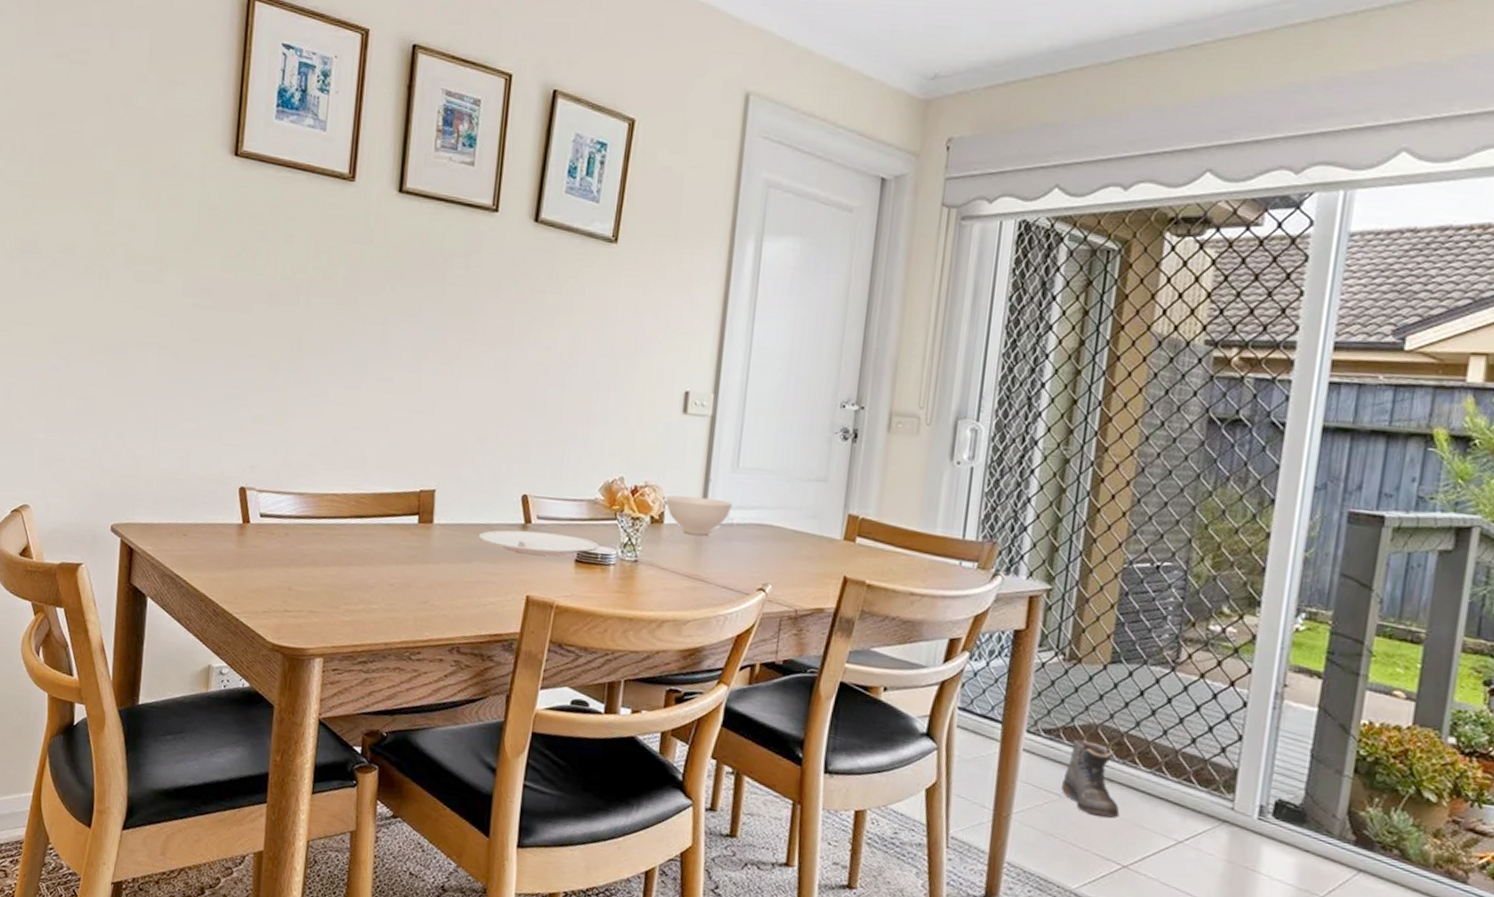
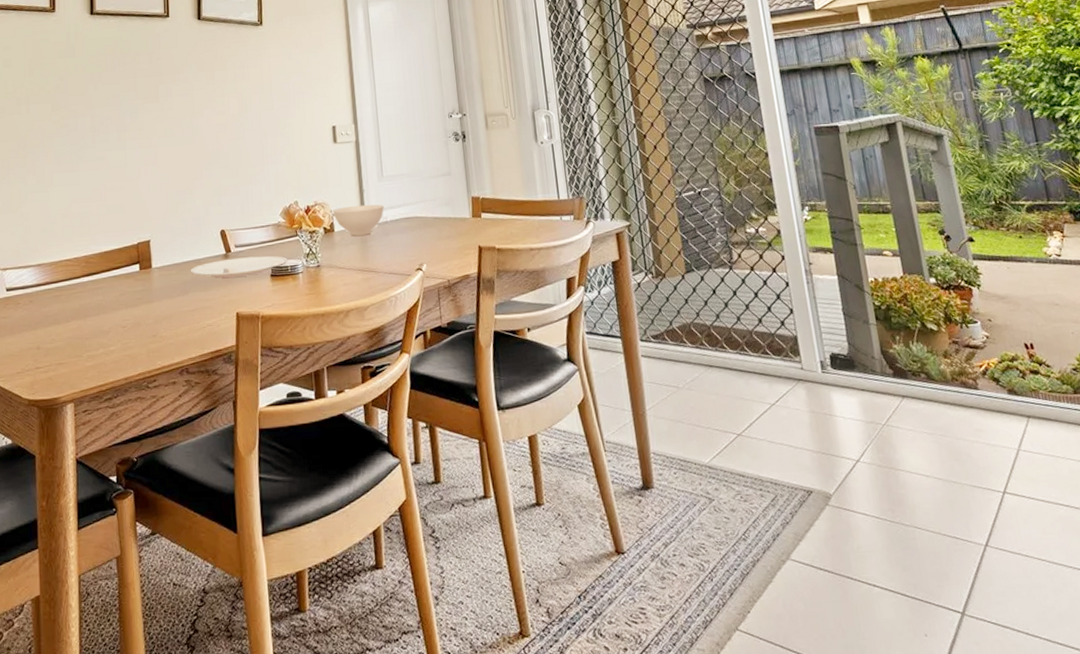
boot: present [1061,739,1120,819] -> none [675,338,724,399]

